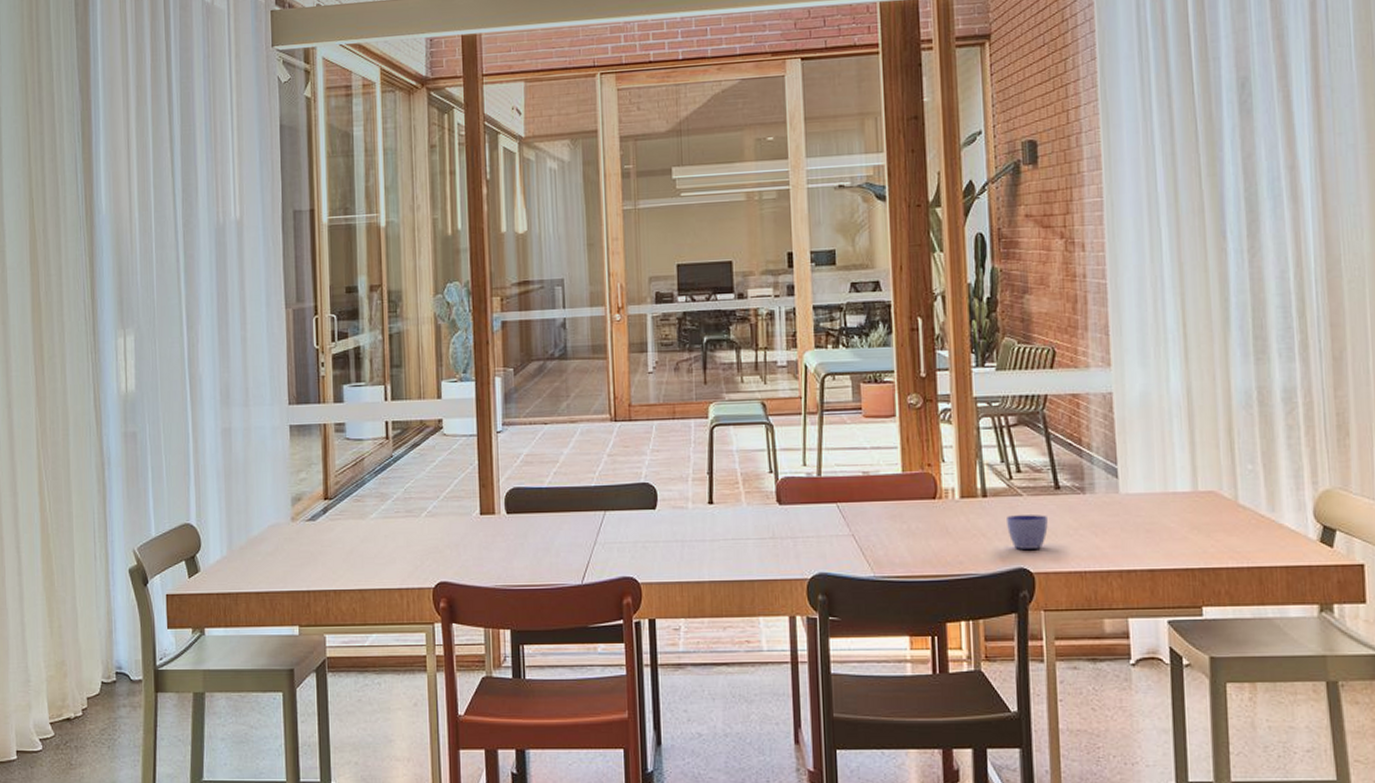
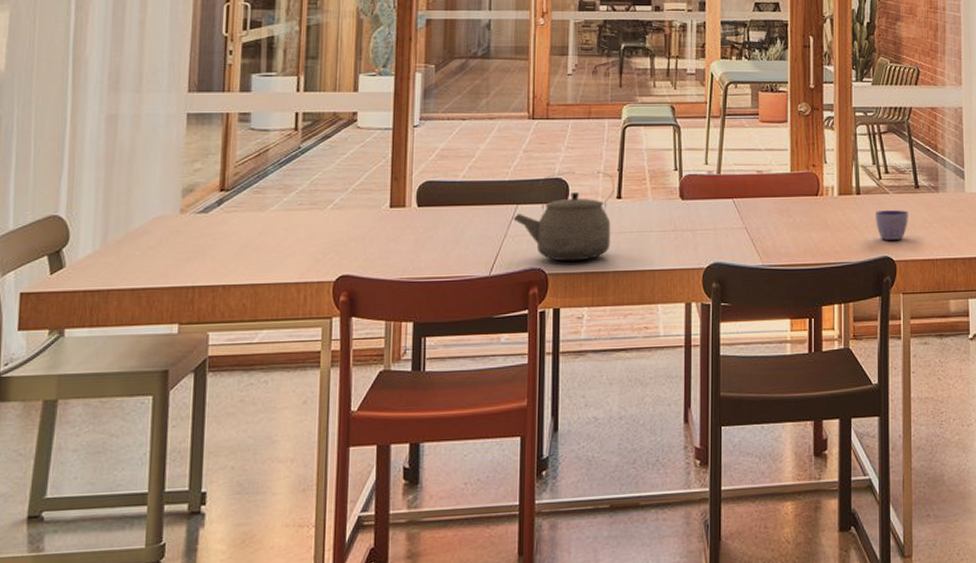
tea kettle: none [602,474,705,570] -> present [513,171,614,262]

